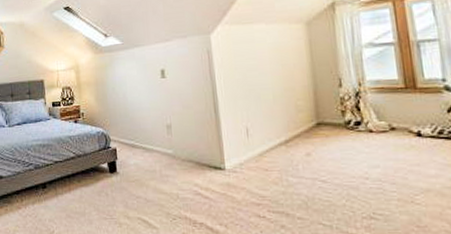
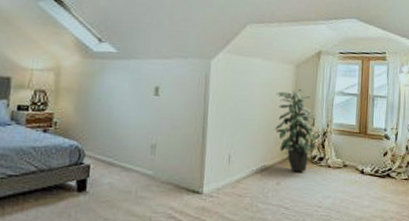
indoor plant: none [288,48,351,141] -> present [275,89,320,172]

